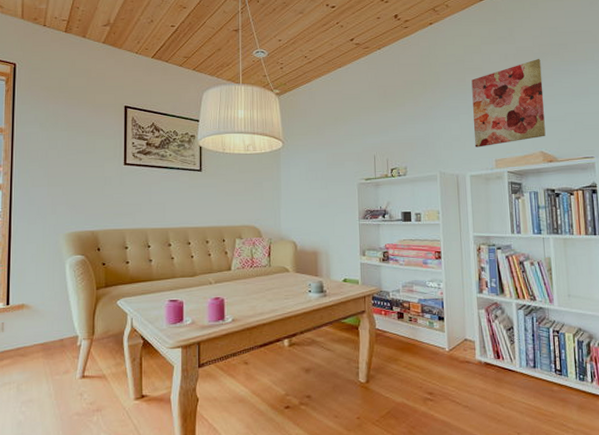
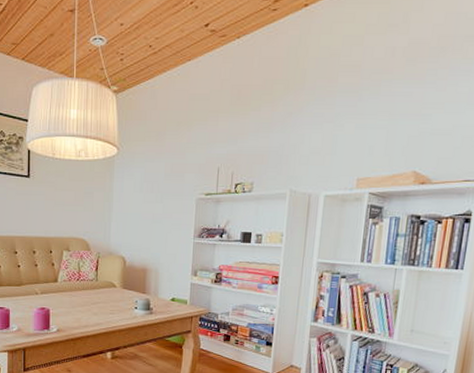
wall art: present [471,58,546,148] -> none [335,54,437,163]

